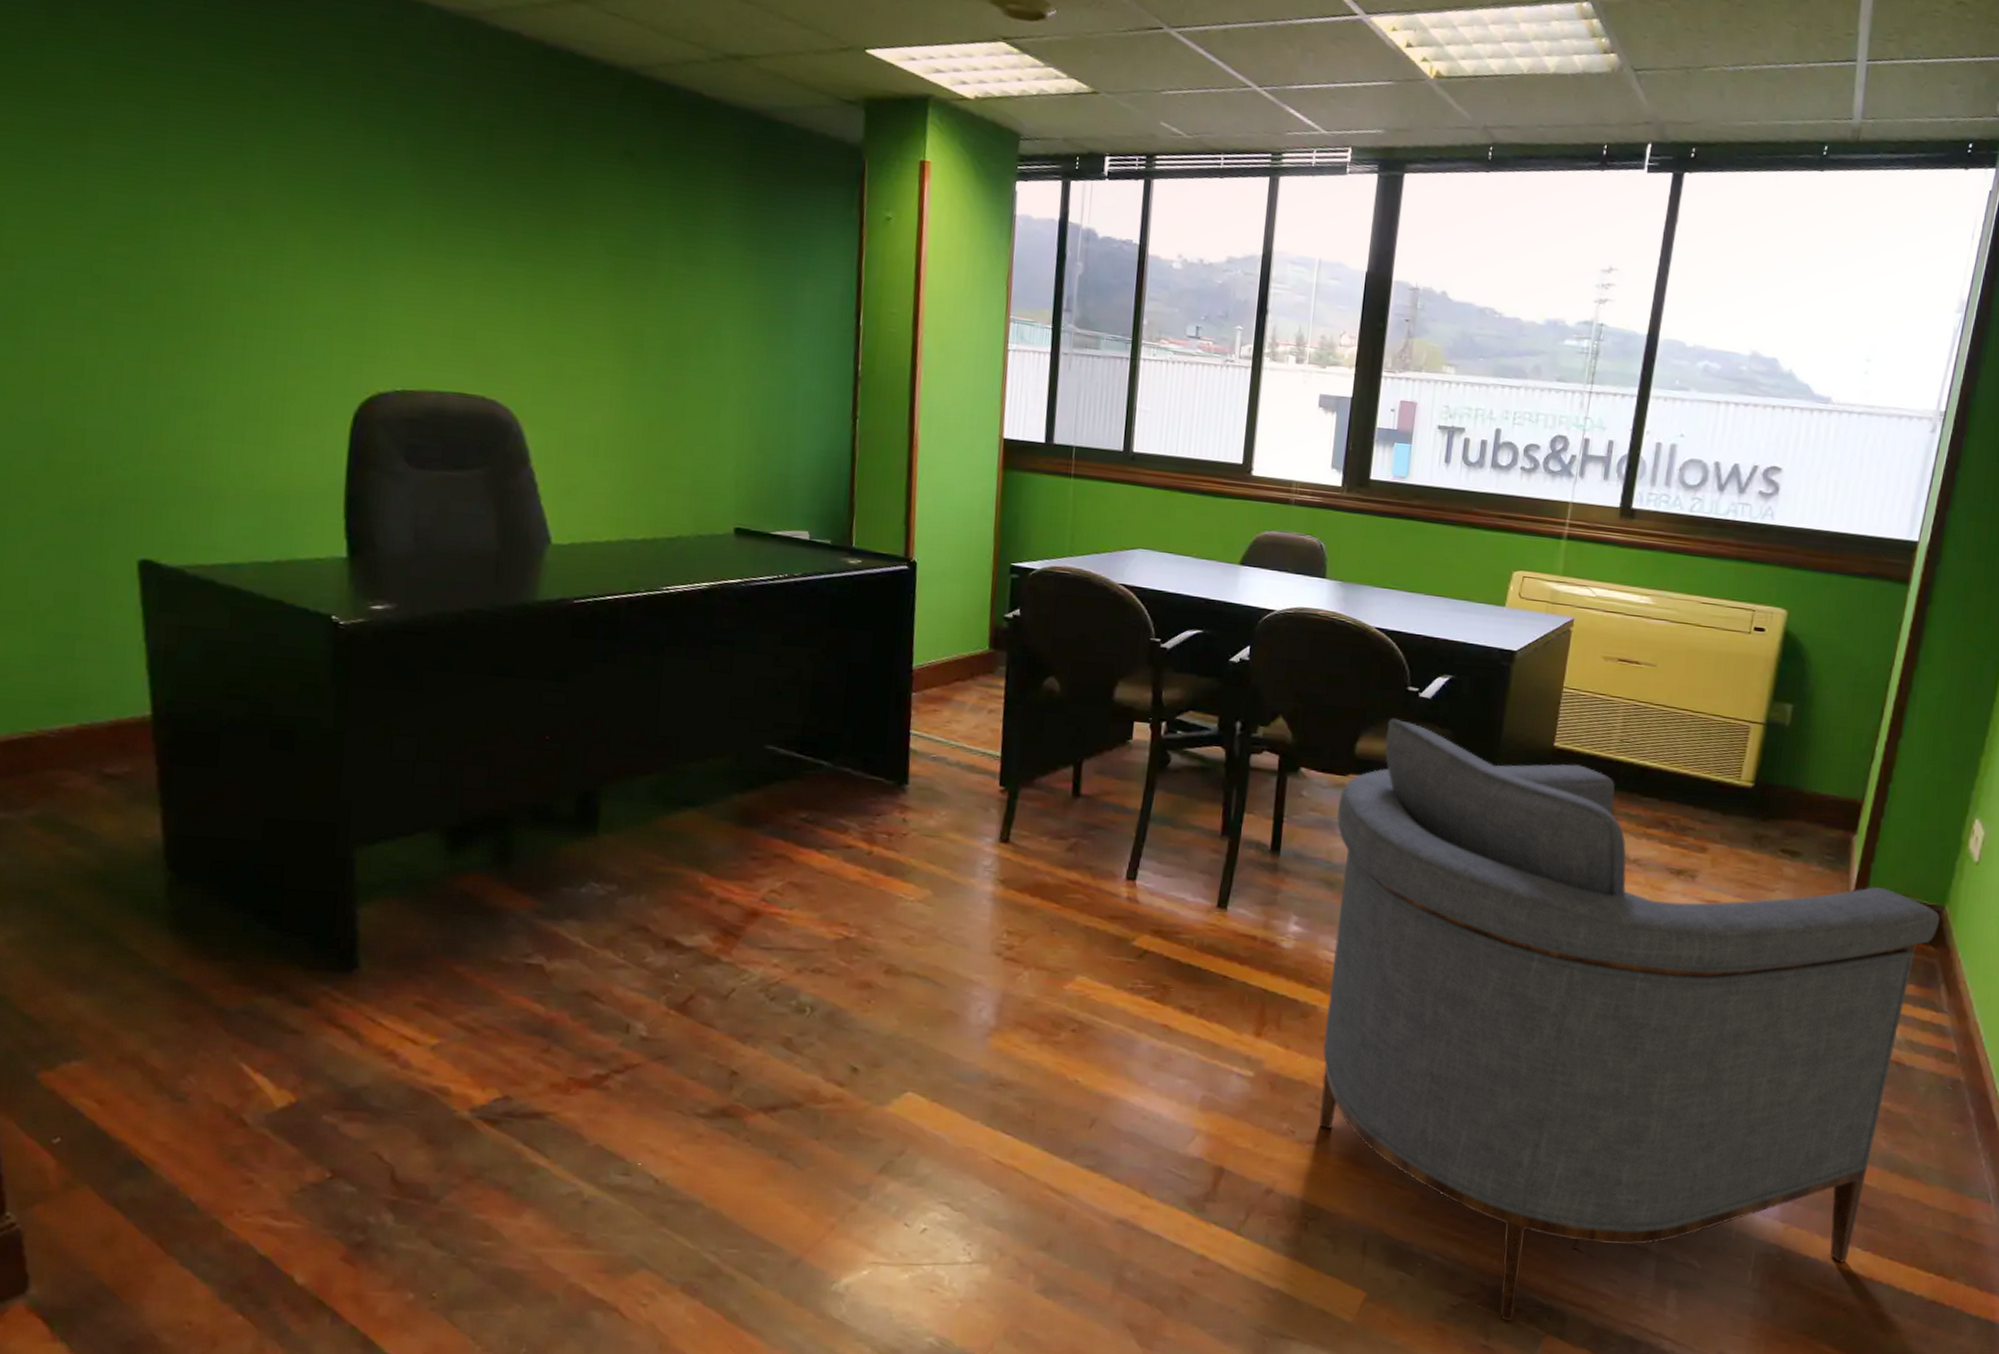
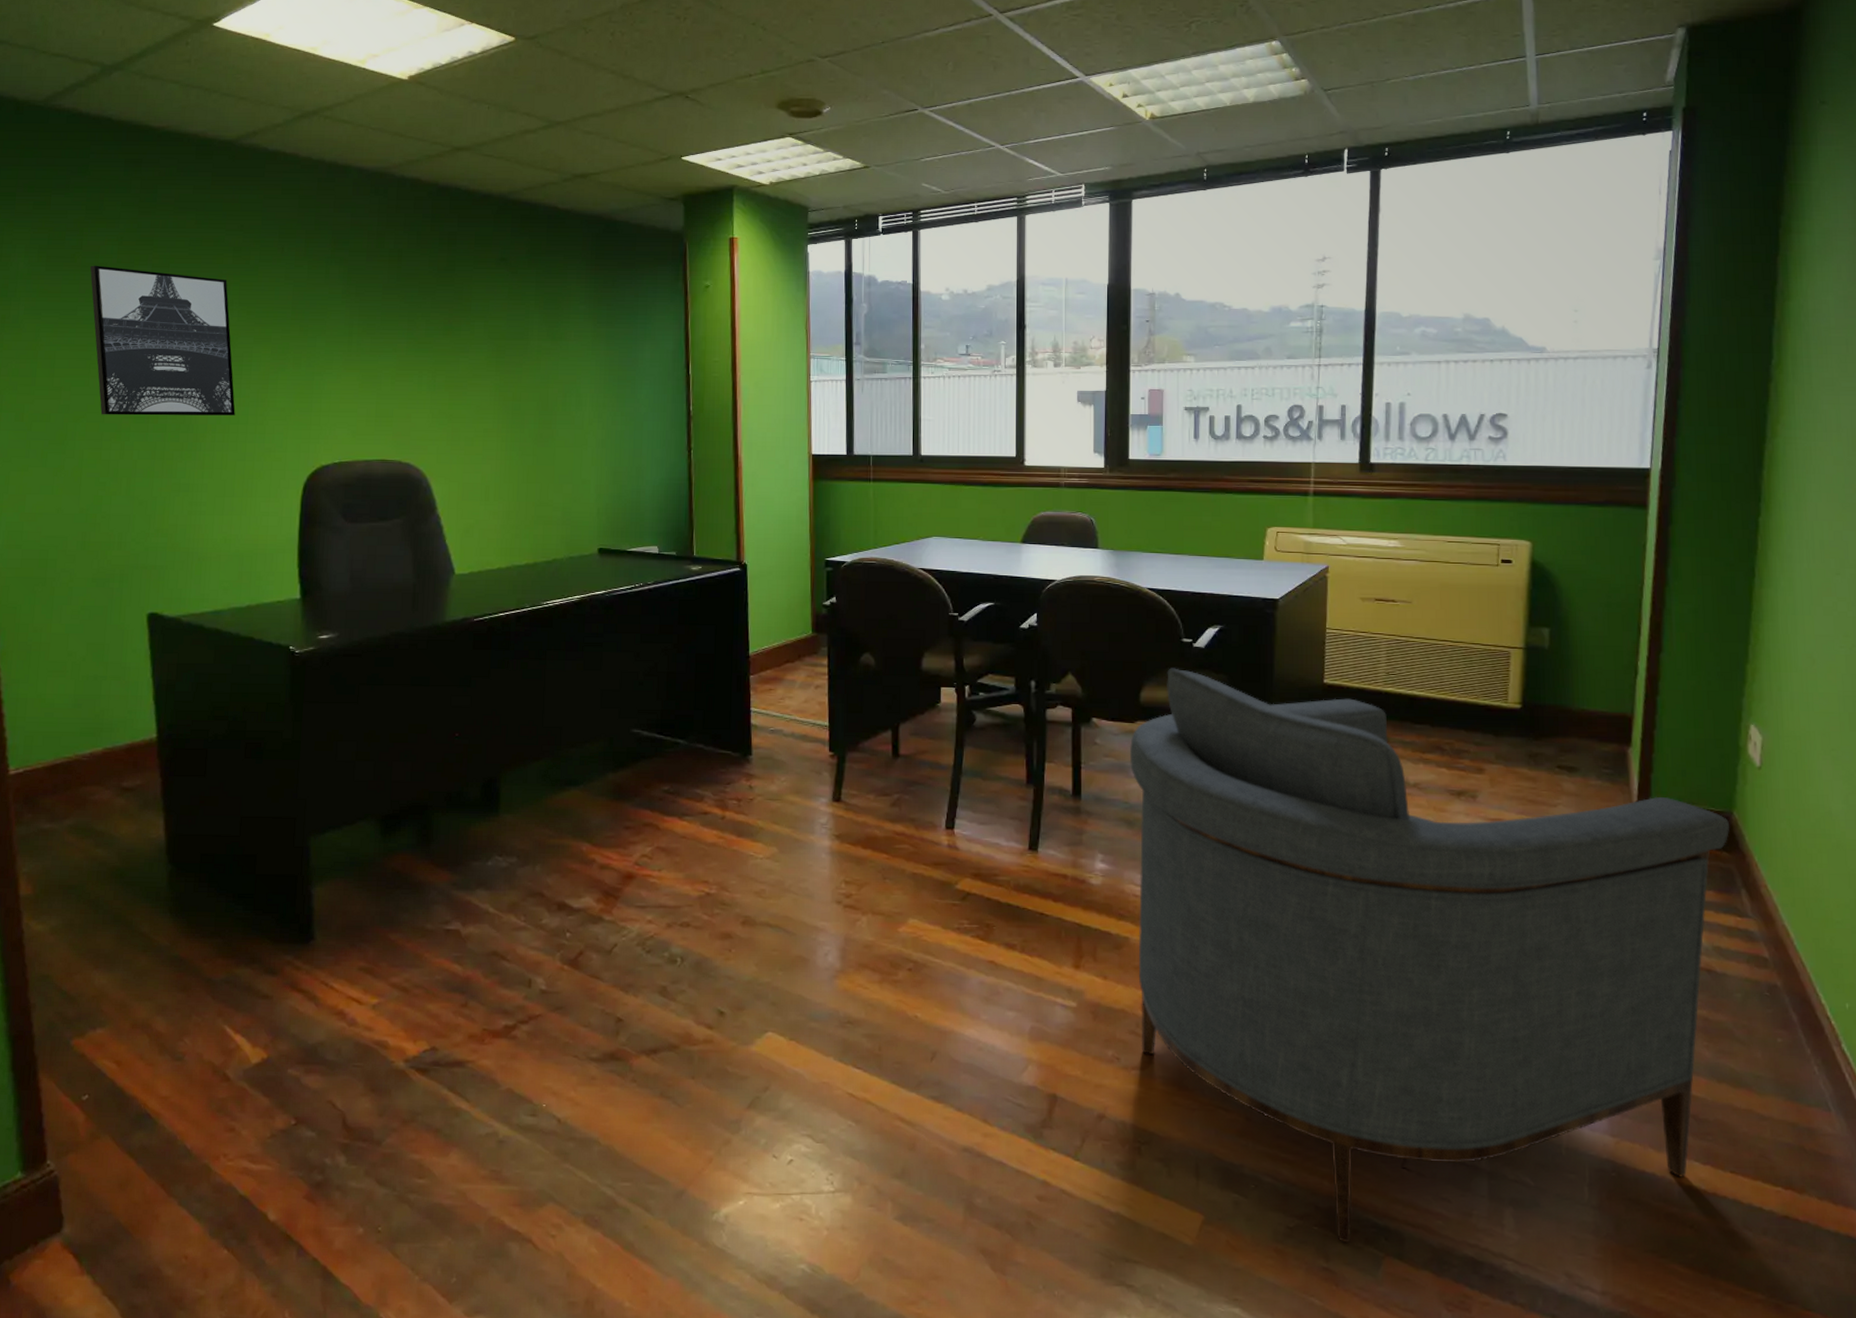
wall art: none [54,93,262,317] -> present [90,265,236,416]

